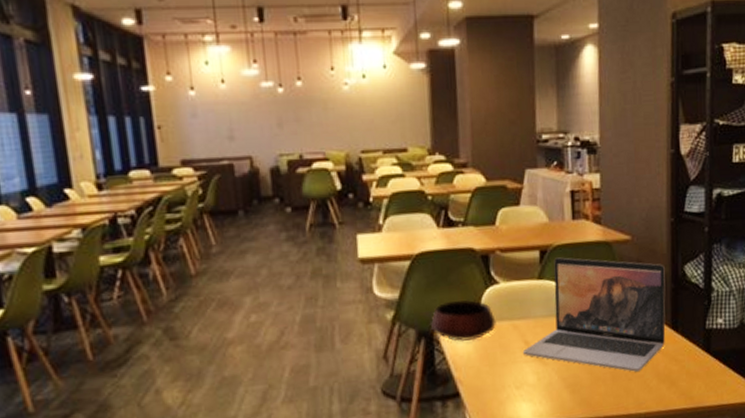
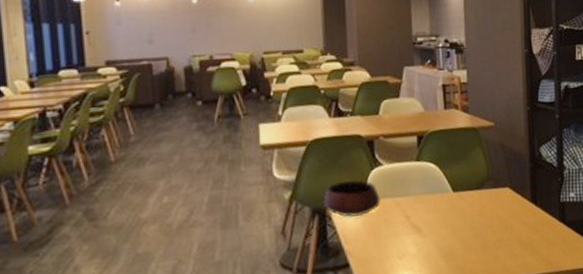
laptop: present [522,257,666,372] -> none [404,141,526,241]

